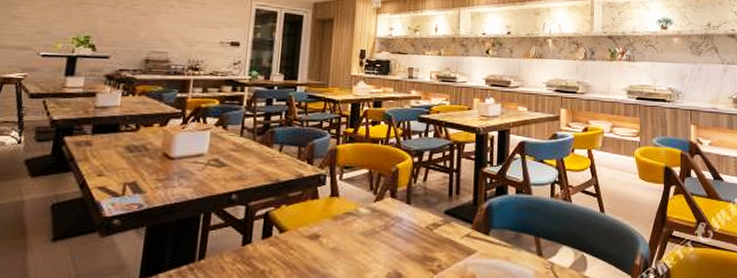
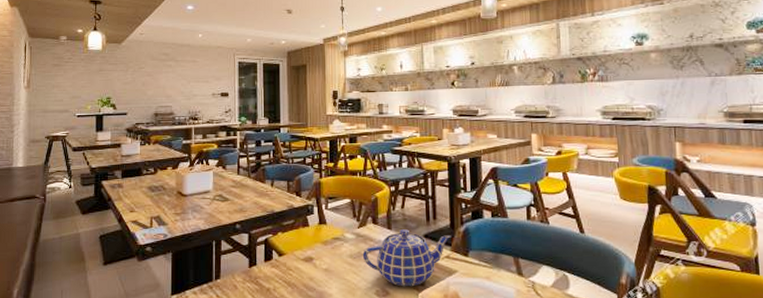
teapot: none [376,205,473,269] -> present [362,229,451,287]

